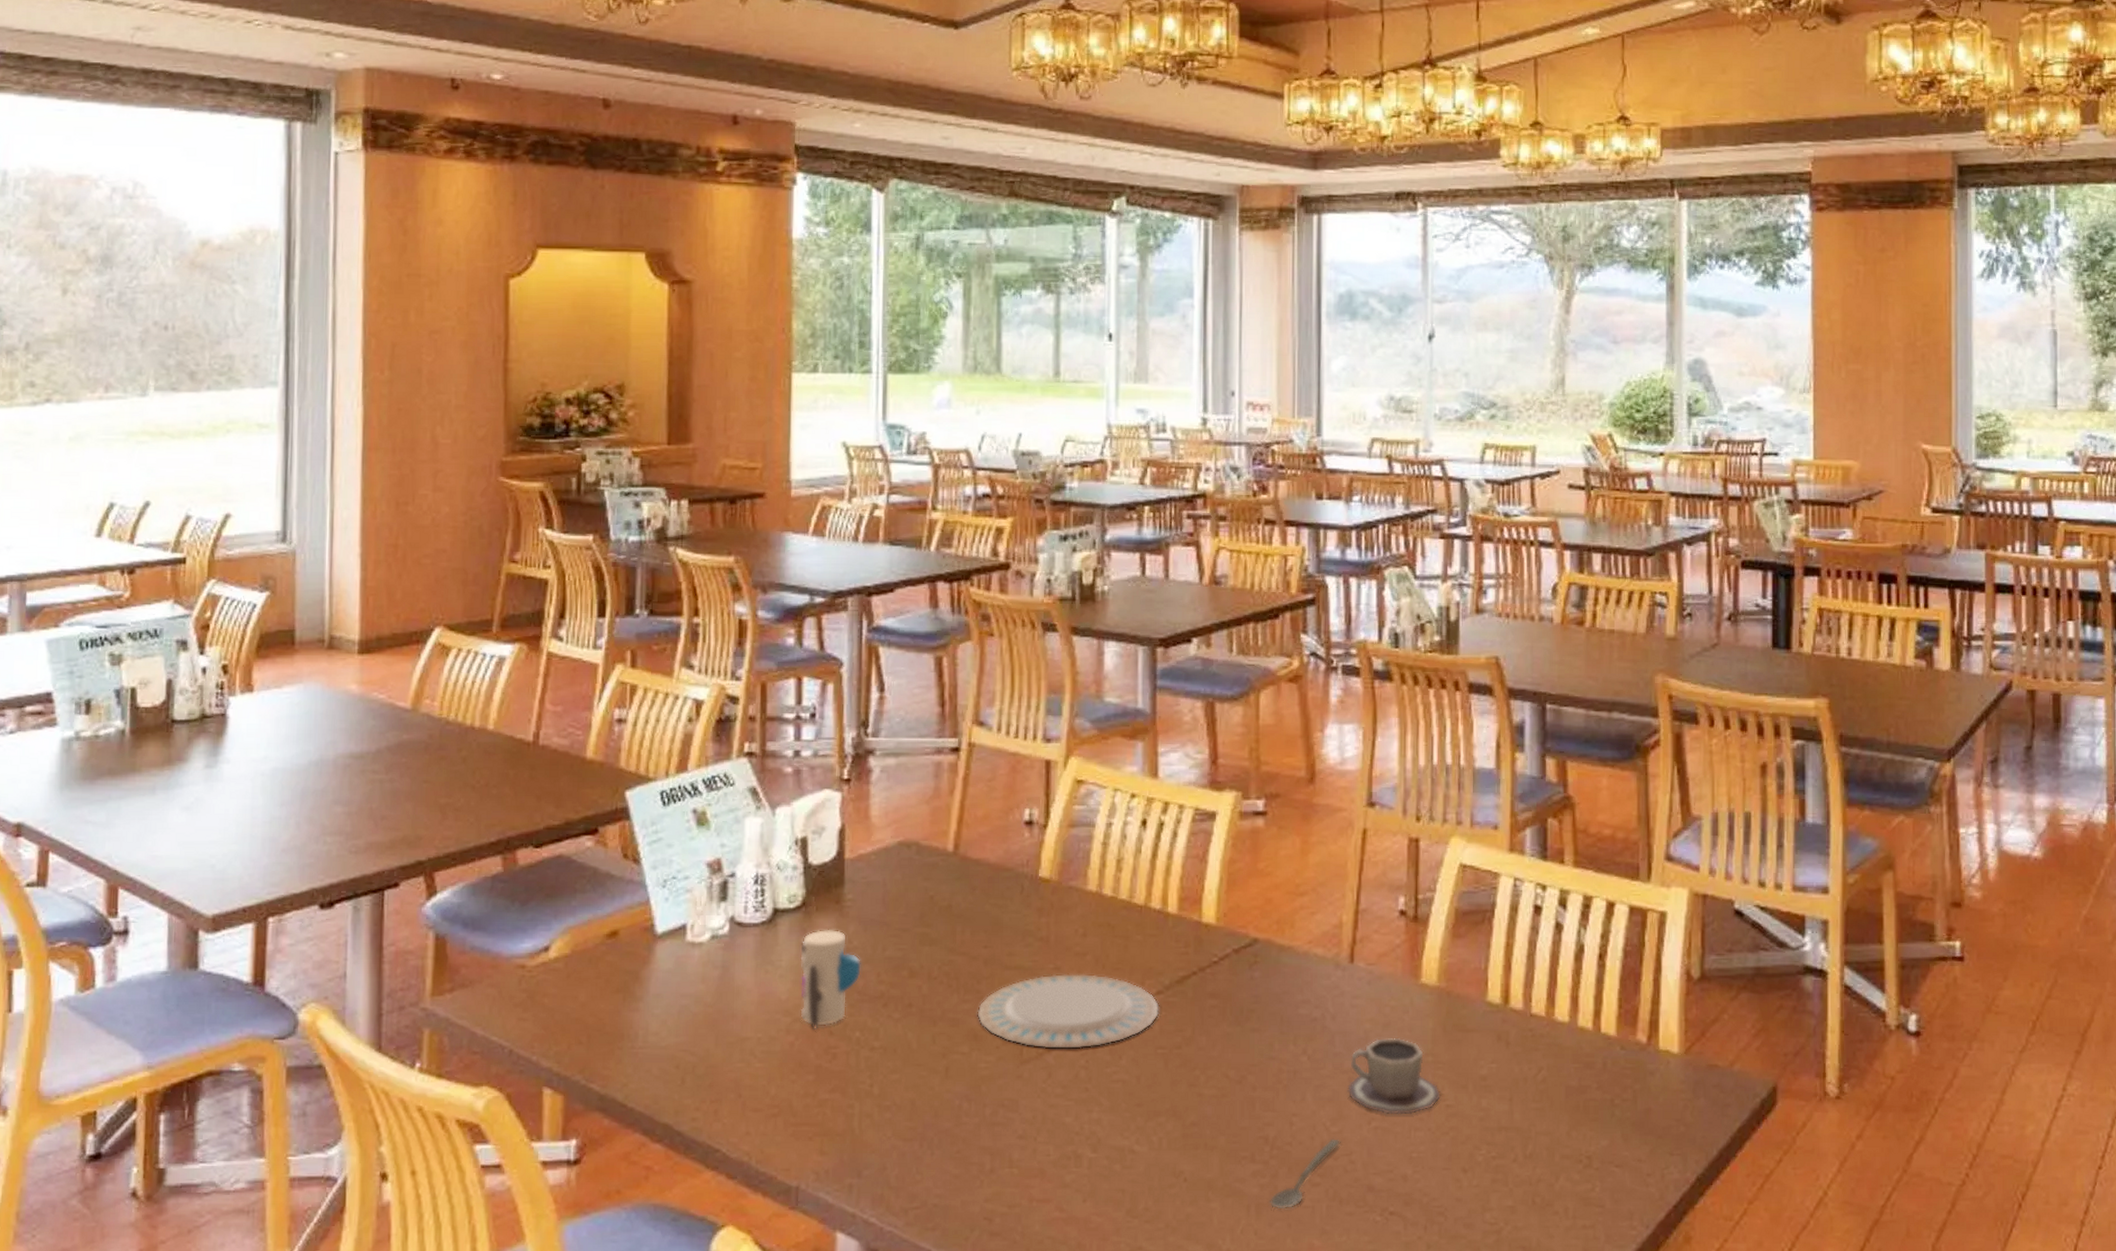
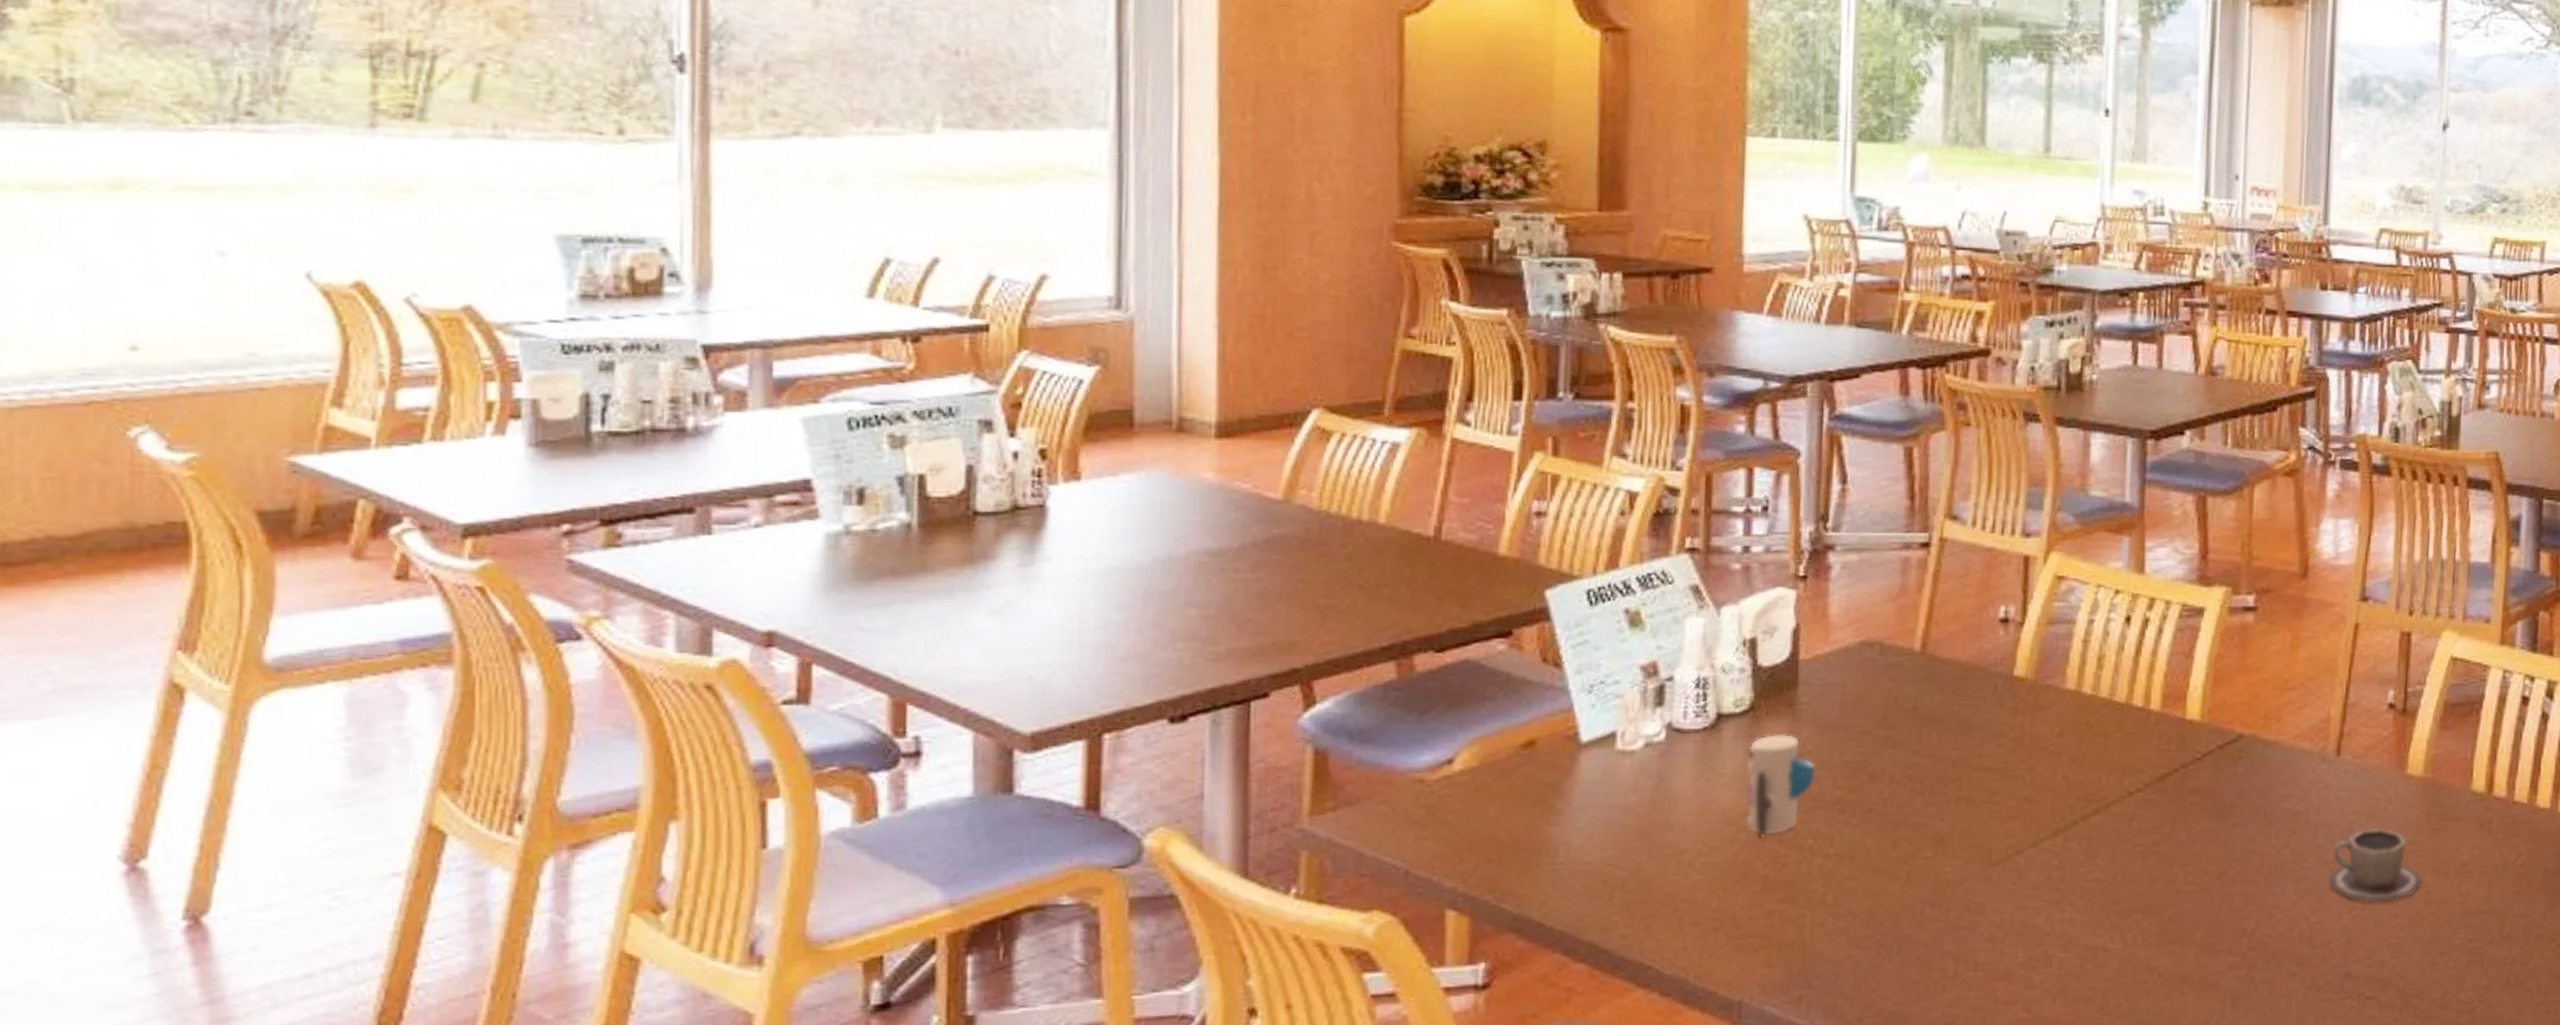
plate: present [977,974,1159,1049] -> none [1943,774,2138,850]
spoon: present [1270,1138,1341,1210] -> none [2246,928,2320,1000]

